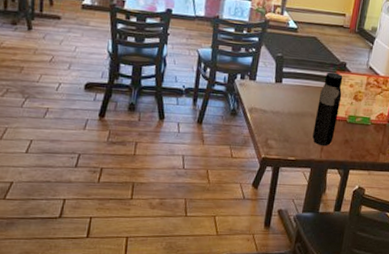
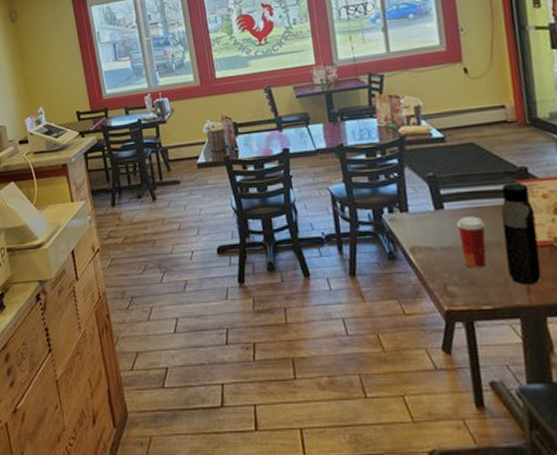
paper cup: none [285,91,307,130] -> present [456,216,487,268]

